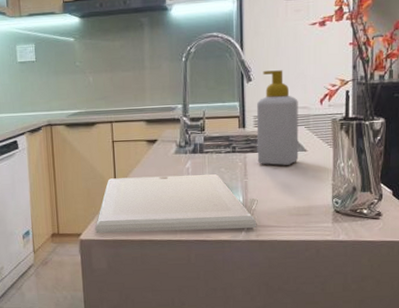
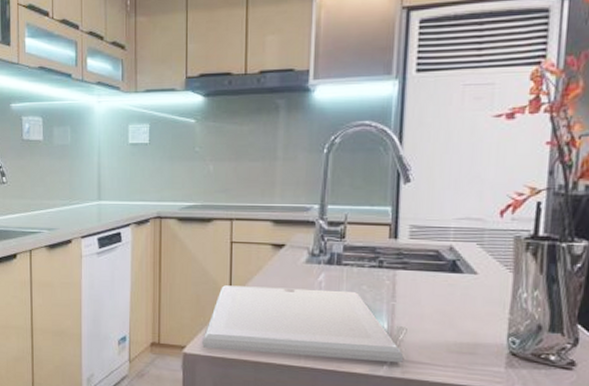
soap bottle: present [256,70,299,166] -> none [410,171,470,289]

